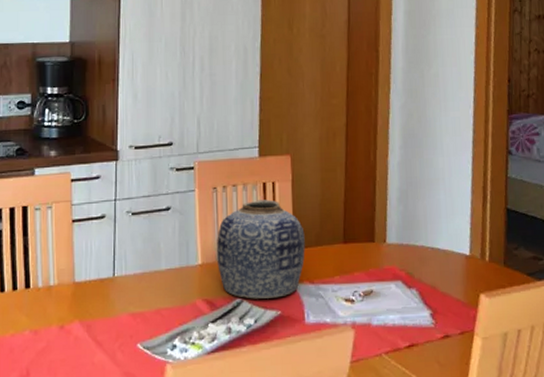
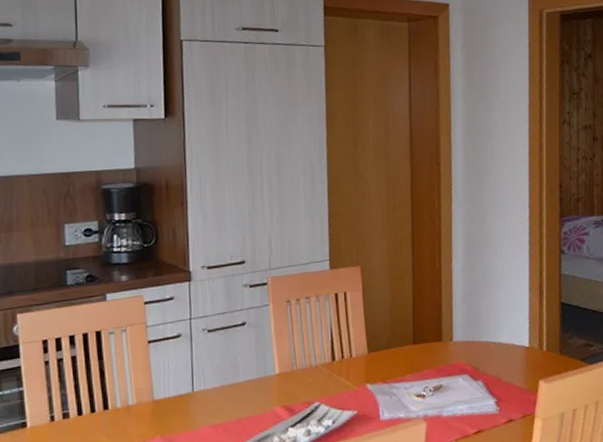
vase: present [216,199,305,299] -> none [292,309,378,402]

